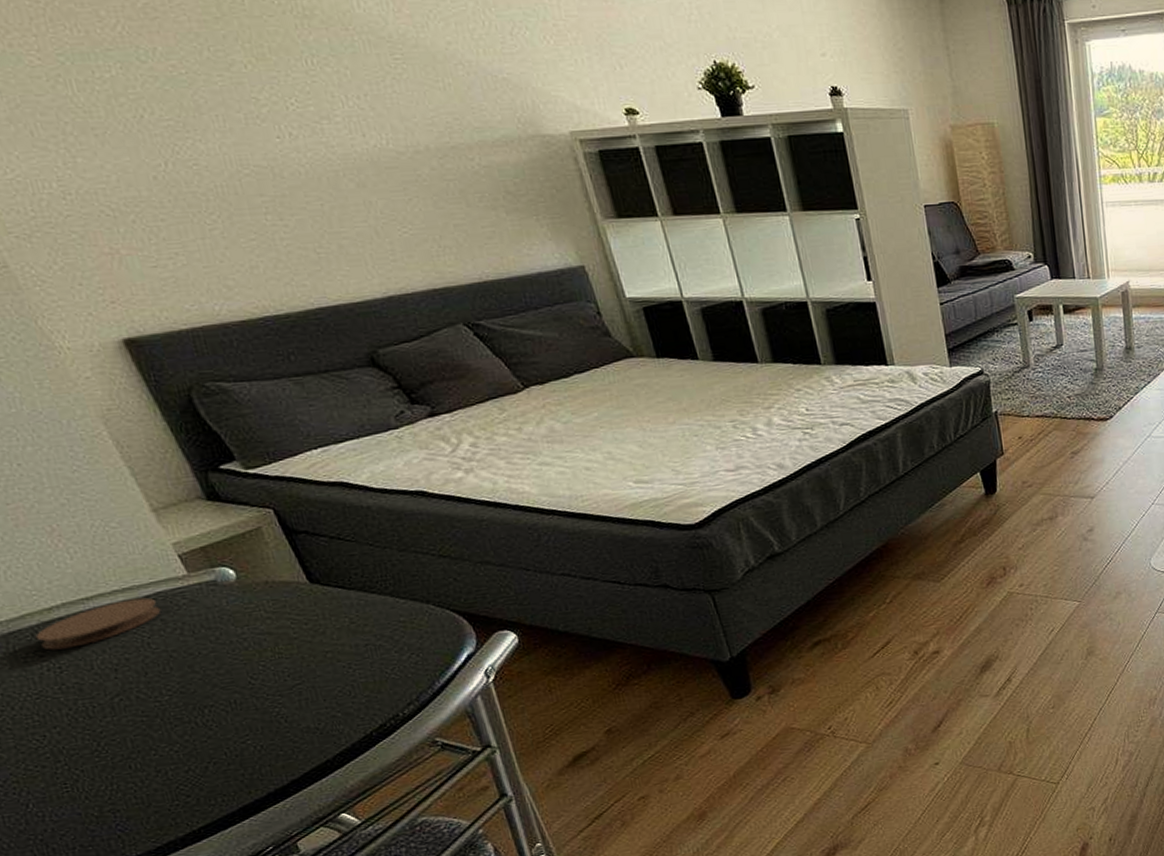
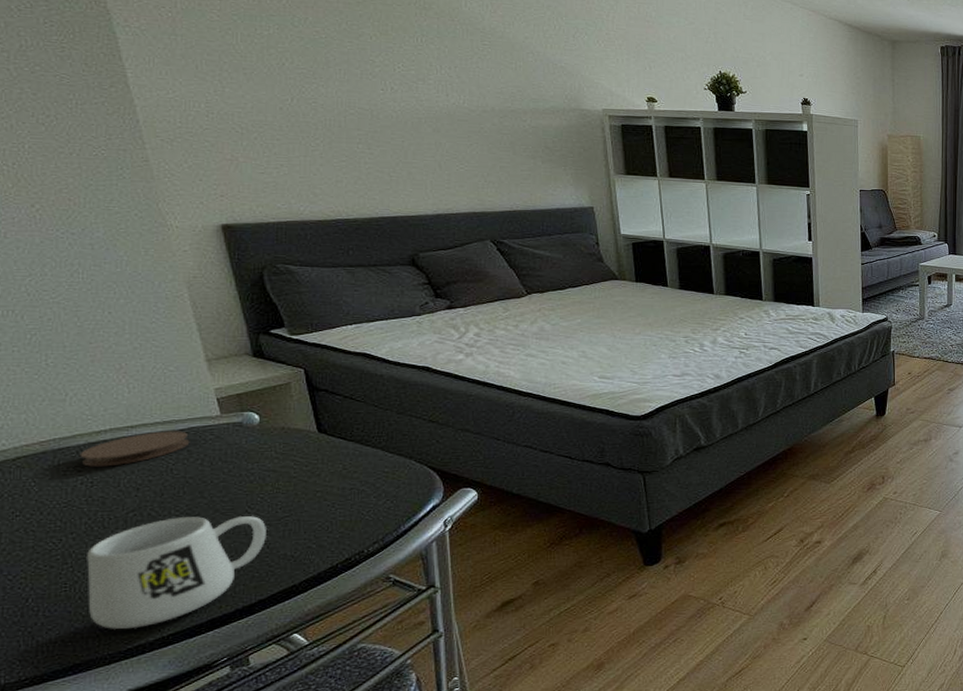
mug: none [79,687,282,828] -> present [87,516,266,629]

